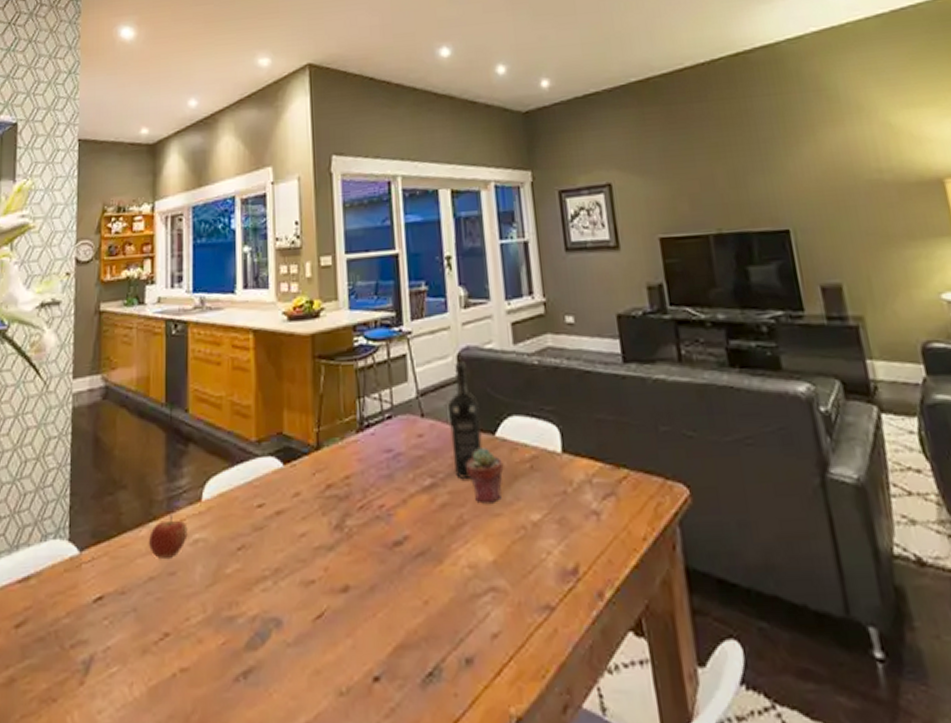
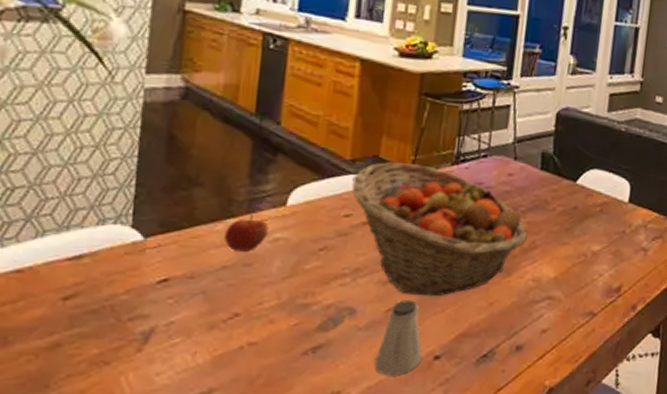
fruit basket: none [260,436,452,597] -> present [351,162,527,295]
saltshaker: none [309,604,361,707] -> present [374,300,423,376]
wine bottle: present [448,361,483,480] -> none [536,119,568,215]
potted succulent: present [466,448,504,504] -> none [546,191,579,234]

